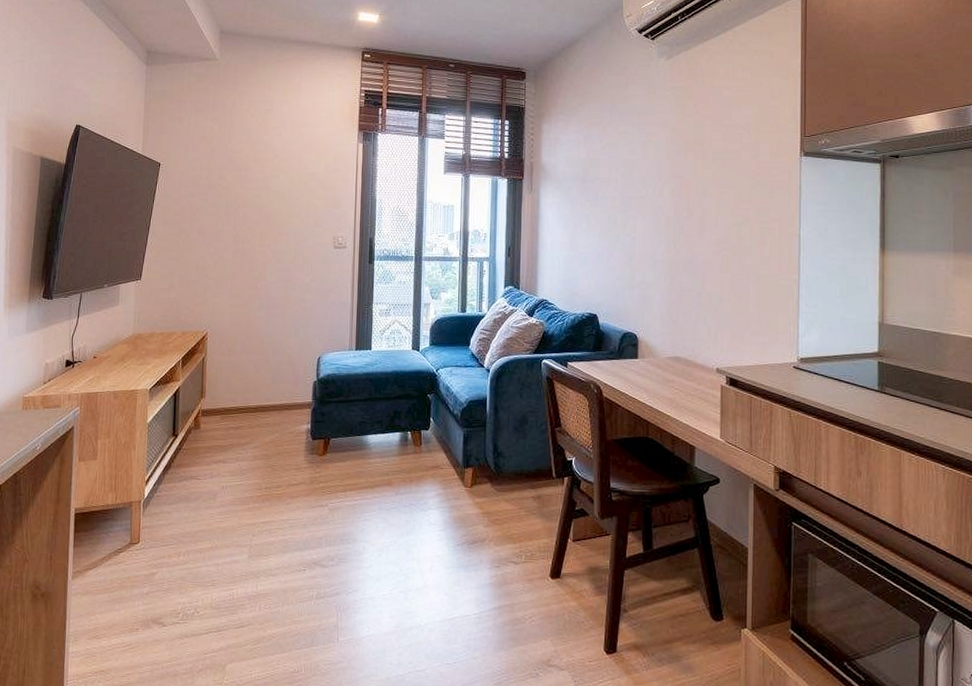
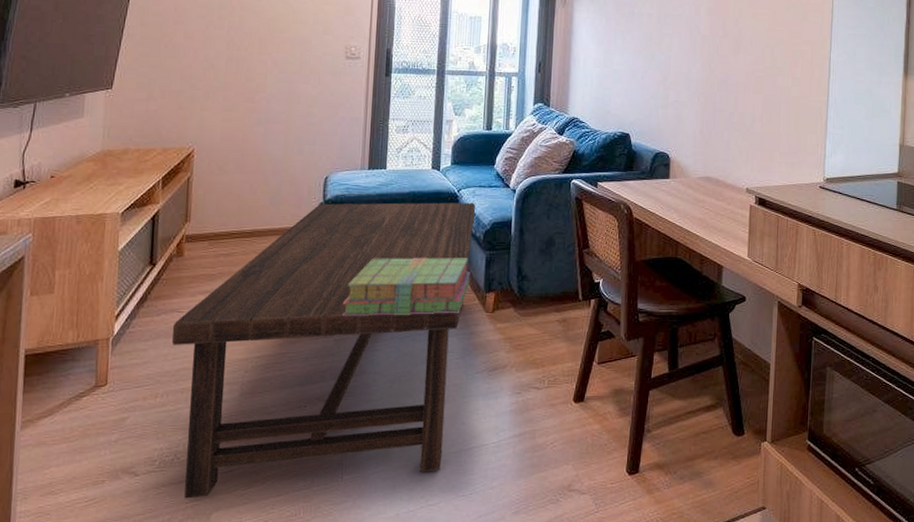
coffee table: none [191,381,452,650] -> present [171,202,475,499]
stack of books: none [335,433,450,488] -> present [342,257,471,317]

